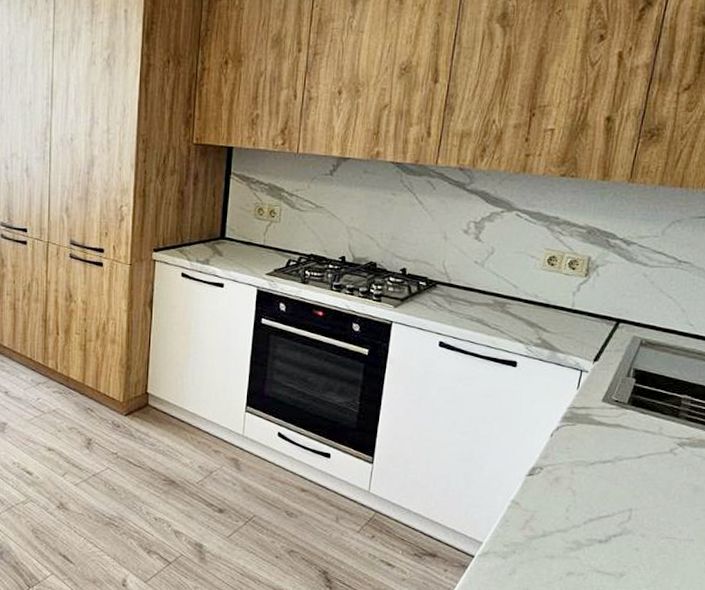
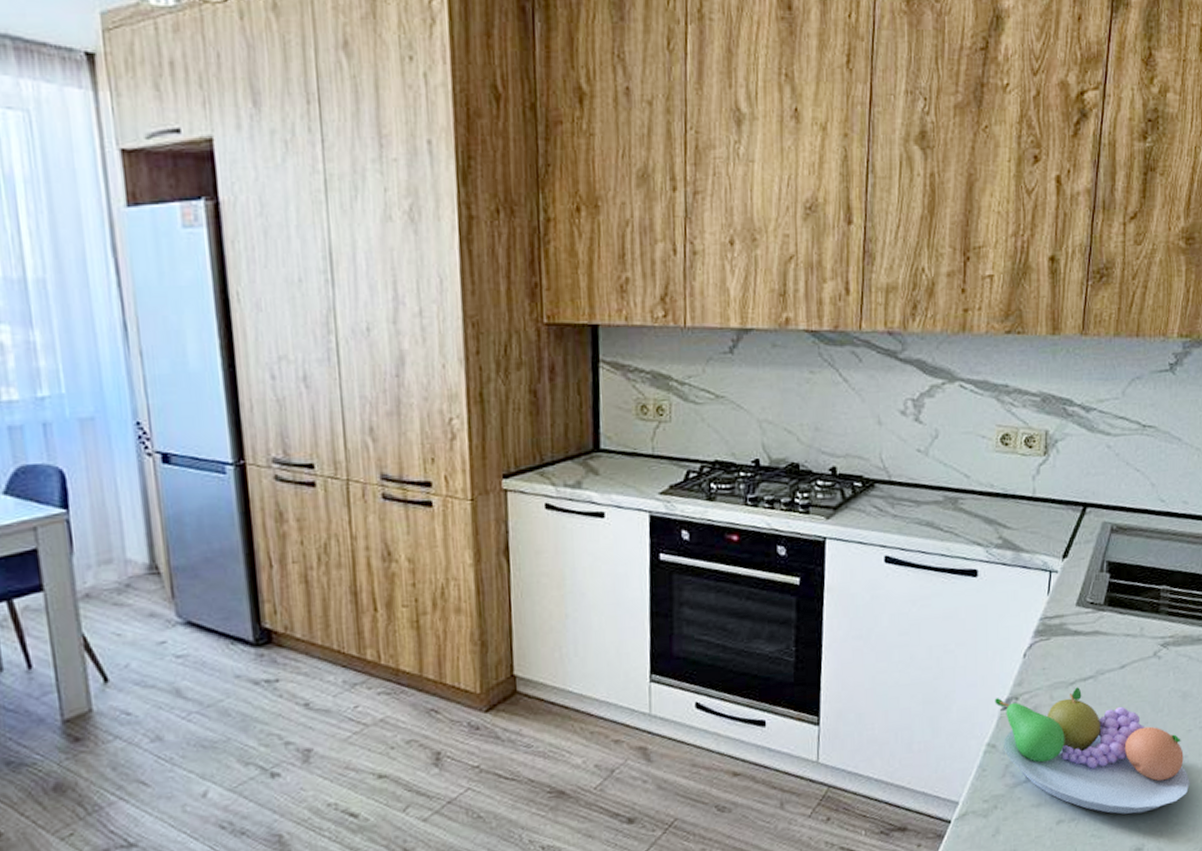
fruit bowl: none [521,465,694,580] -> present [995,687,1190,814]

